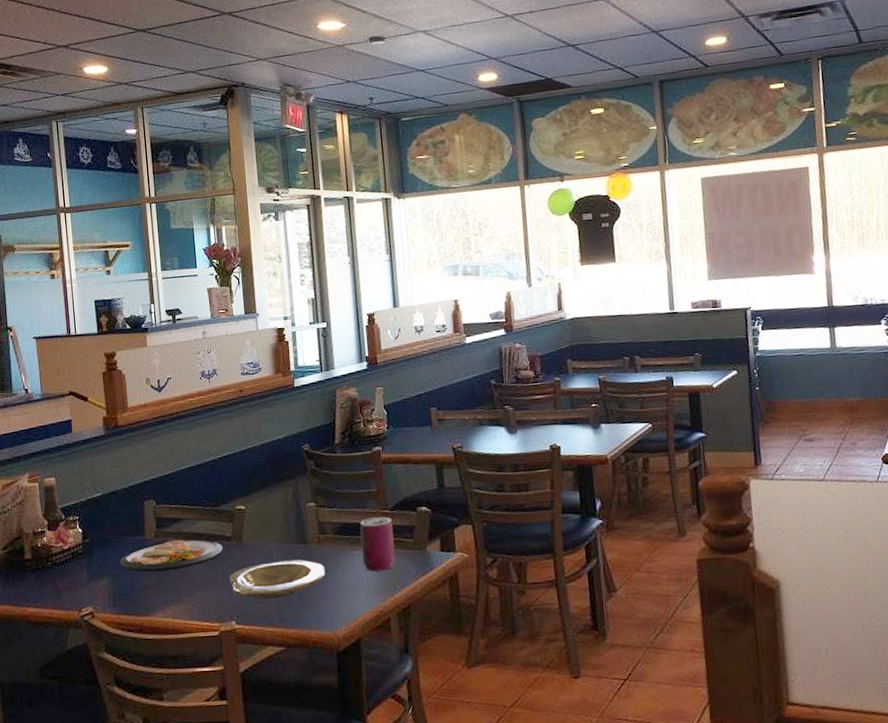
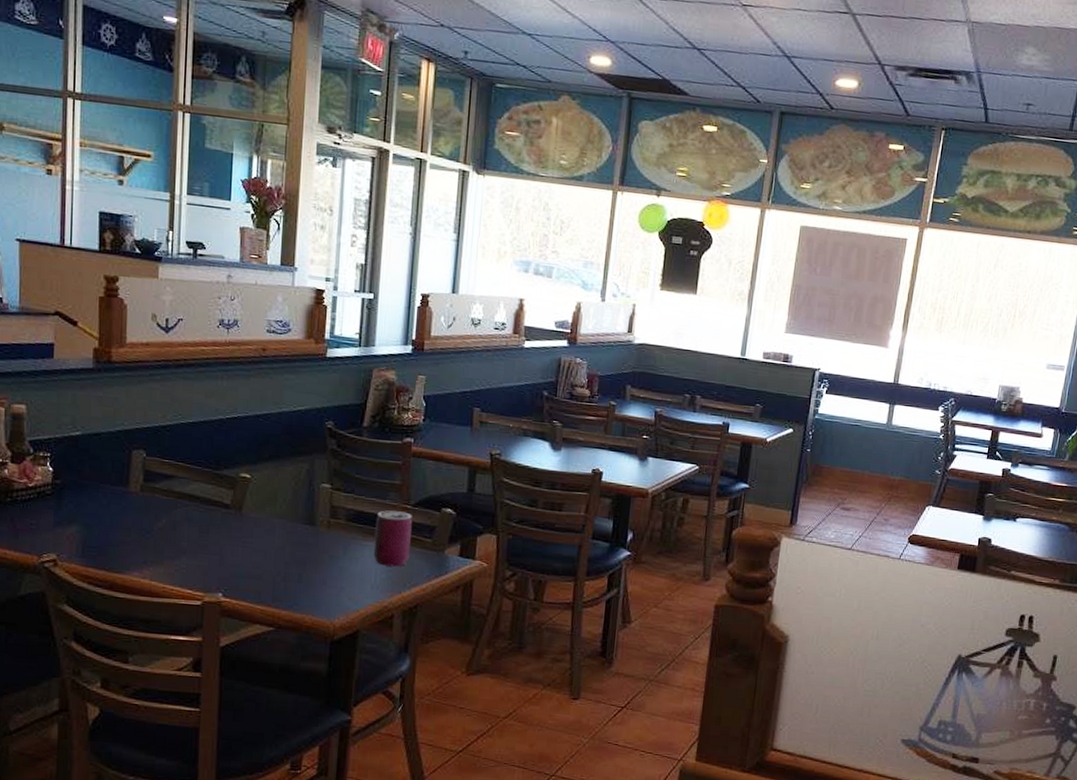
dish: present [119,539,223,572] -> none [94,497,219,530]
plate: present [229,559,326,600] -> none [221,538,332,577]

